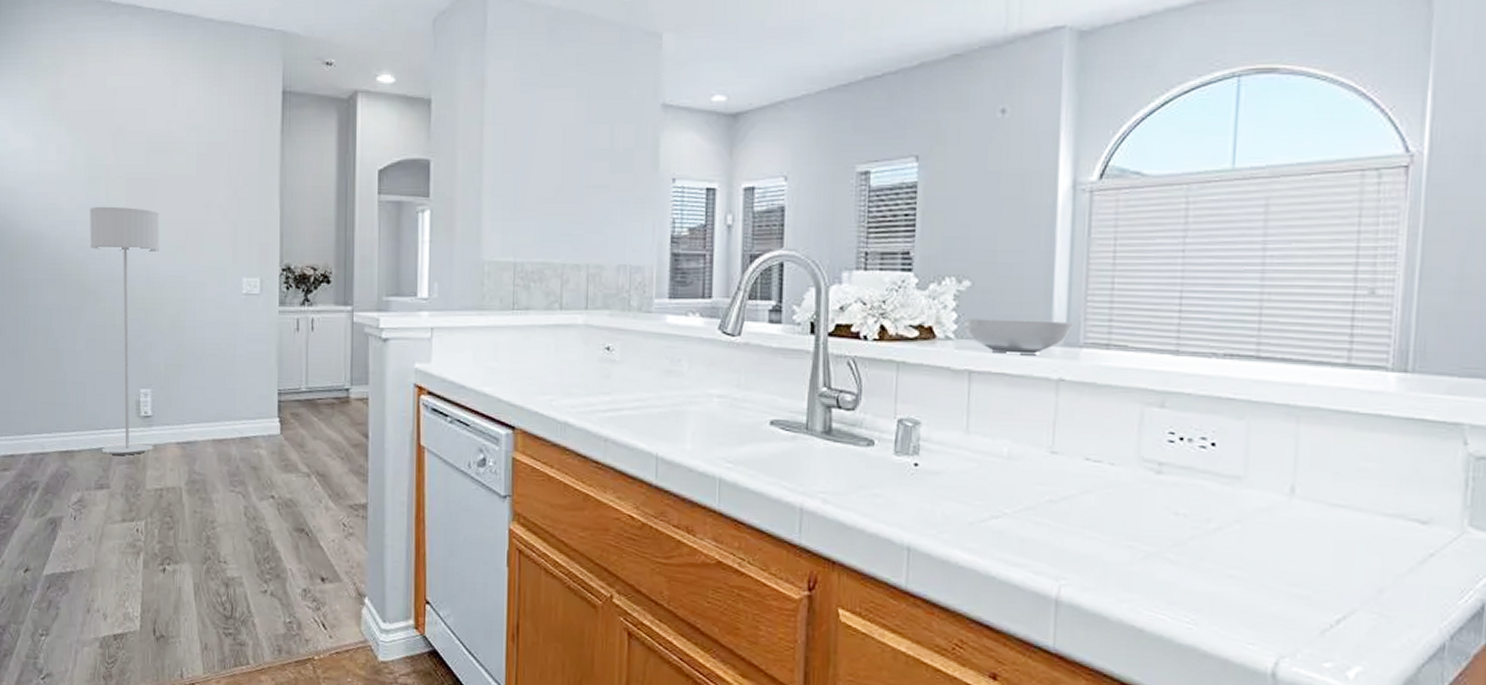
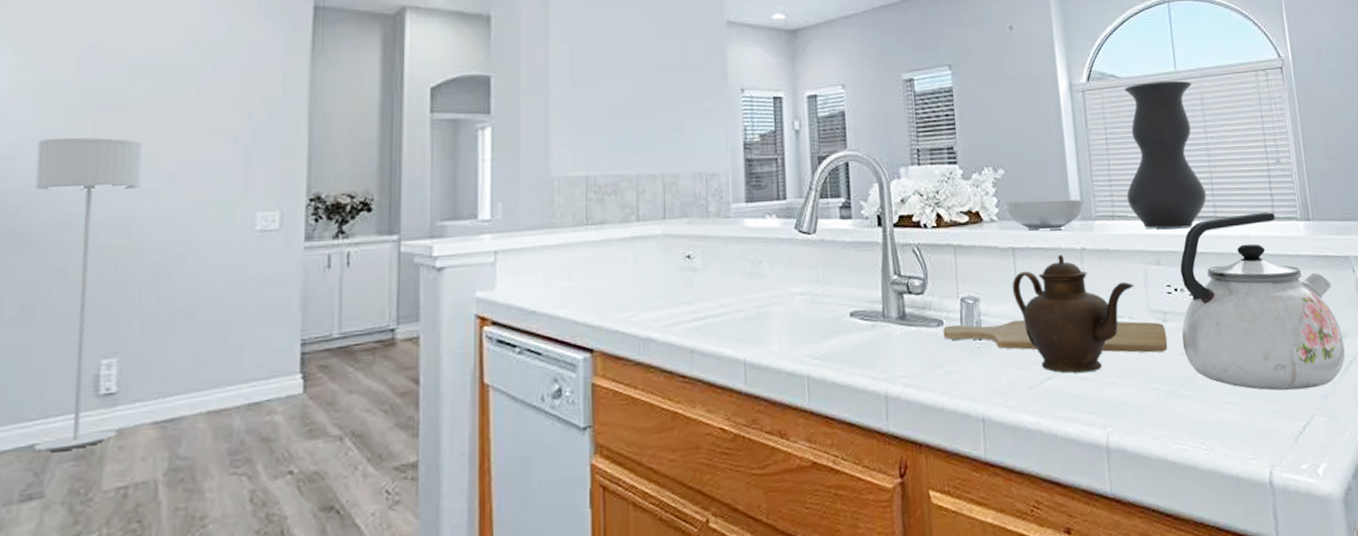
chopping board: none [872,446,1159,508] -> present [943,319,1168,353]
teapot: none [962,383,1124,517] -> present [1012,254,1134,373]
vase: none [1131,182,1255,368] -> present [1124,81,1207,229]
kettle: none [1178,355,1427,578] -> present [1180,211,1346,391]

